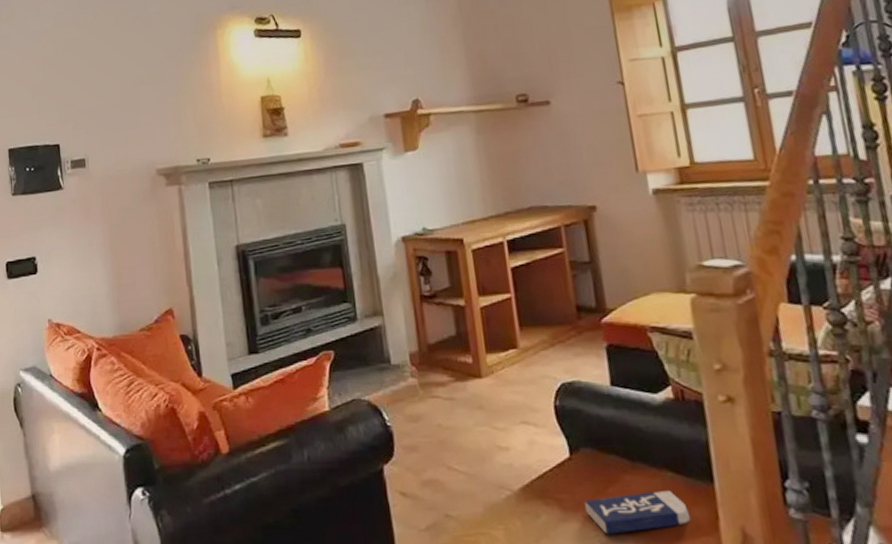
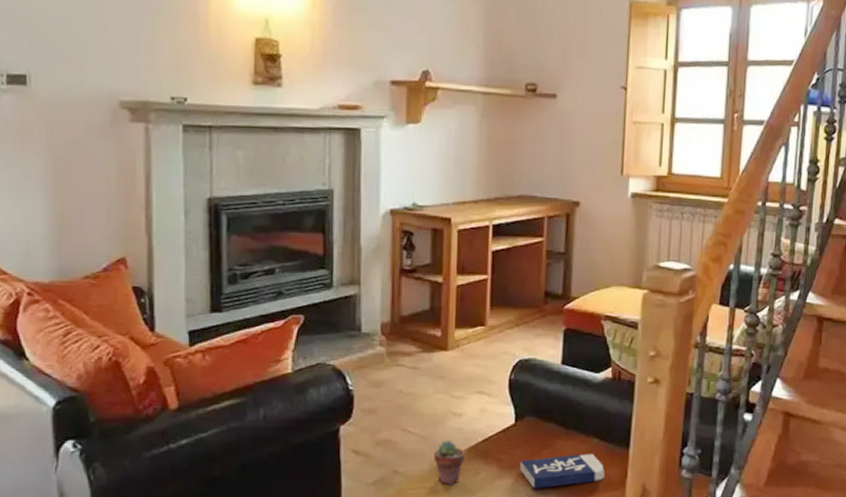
potted succulent: none [486,479,521,531] -> present [434,441,465,485]

